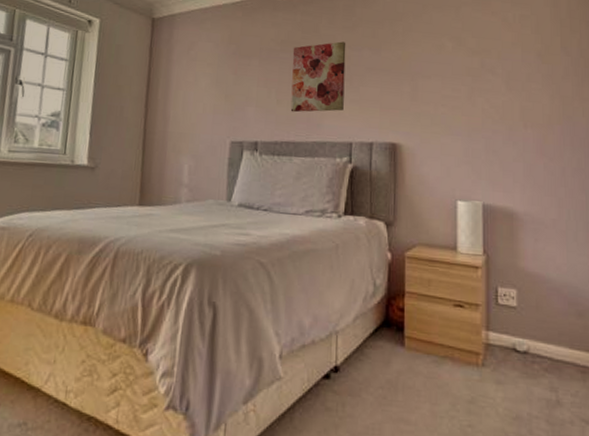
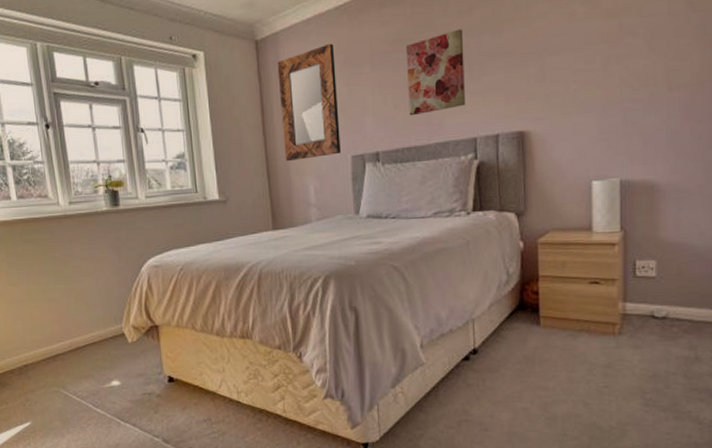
home mirror: none [163,33,226,138] -> present [277,43,341,162]

